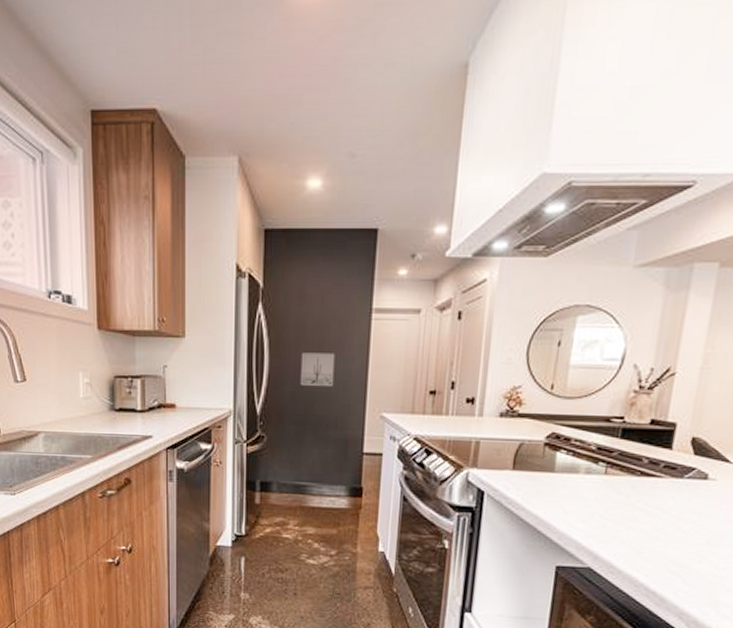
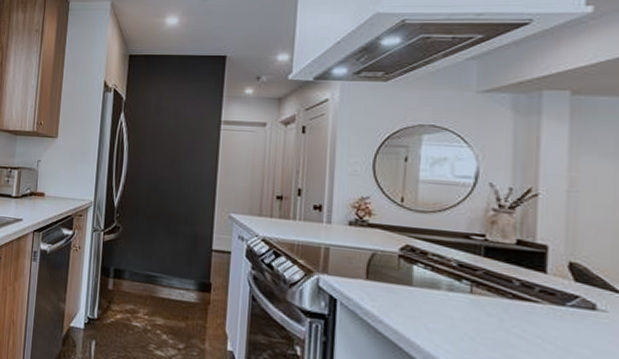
wall art: present [300,352,335,386] -> none [154,155,187,186]

